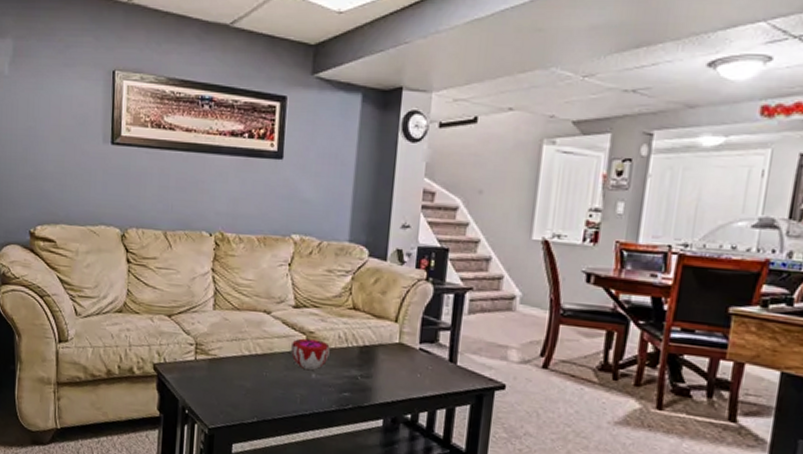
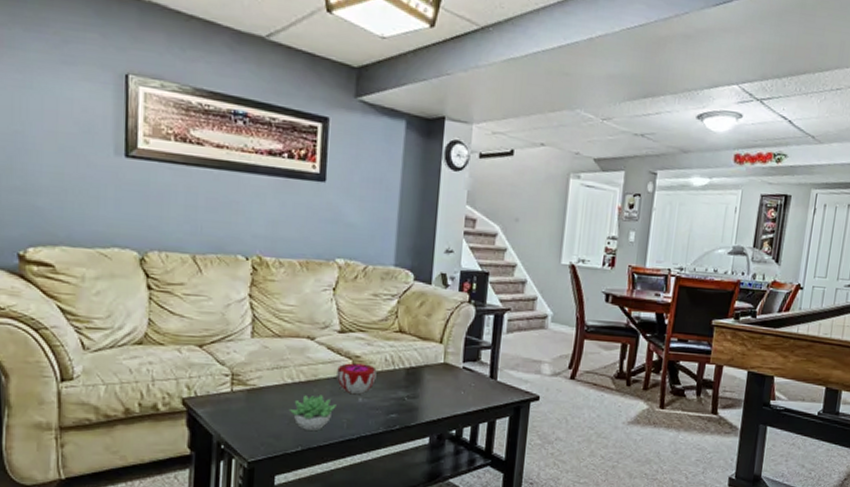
succulent plant: none [246,368,291,403] -> present [288,394,337,430]

